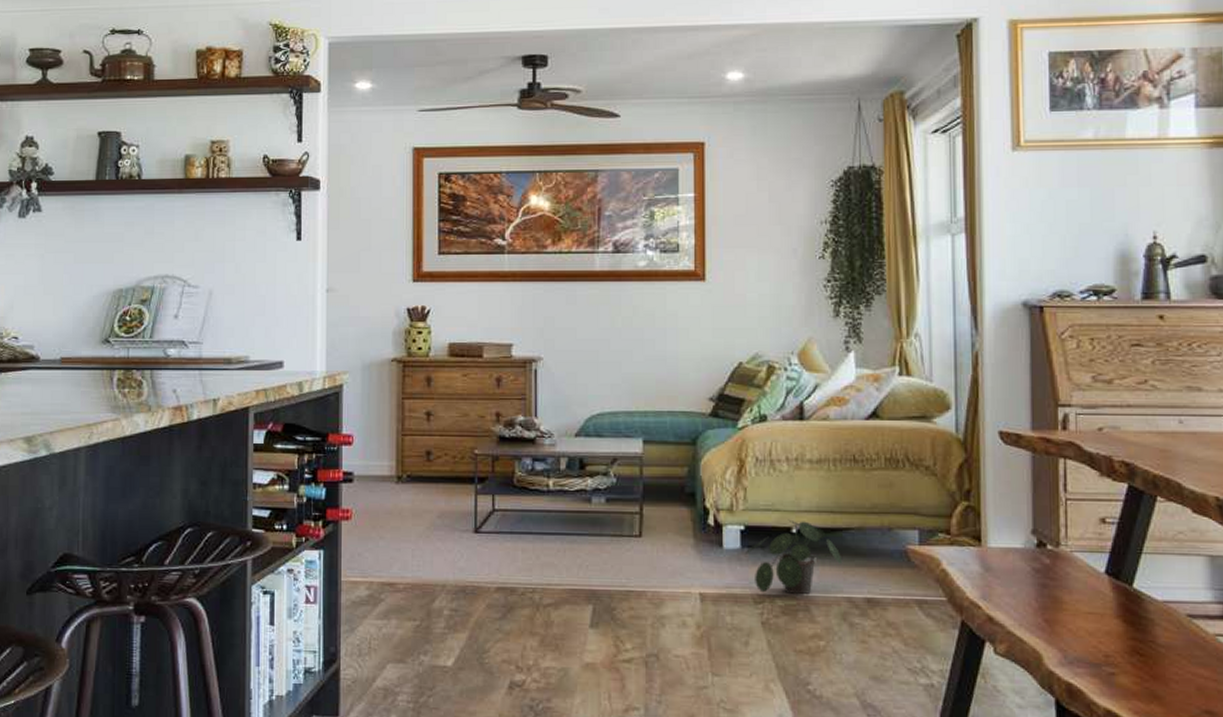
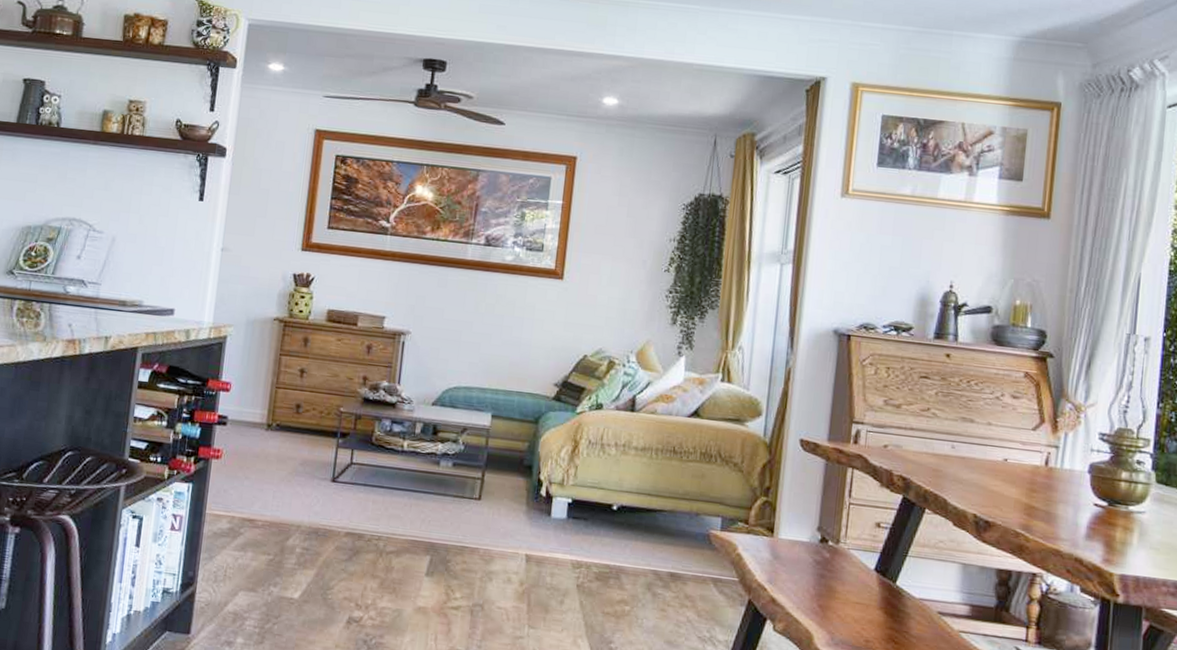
potted plant: present [744,519,842,595] -> none [569,497,653,565]

